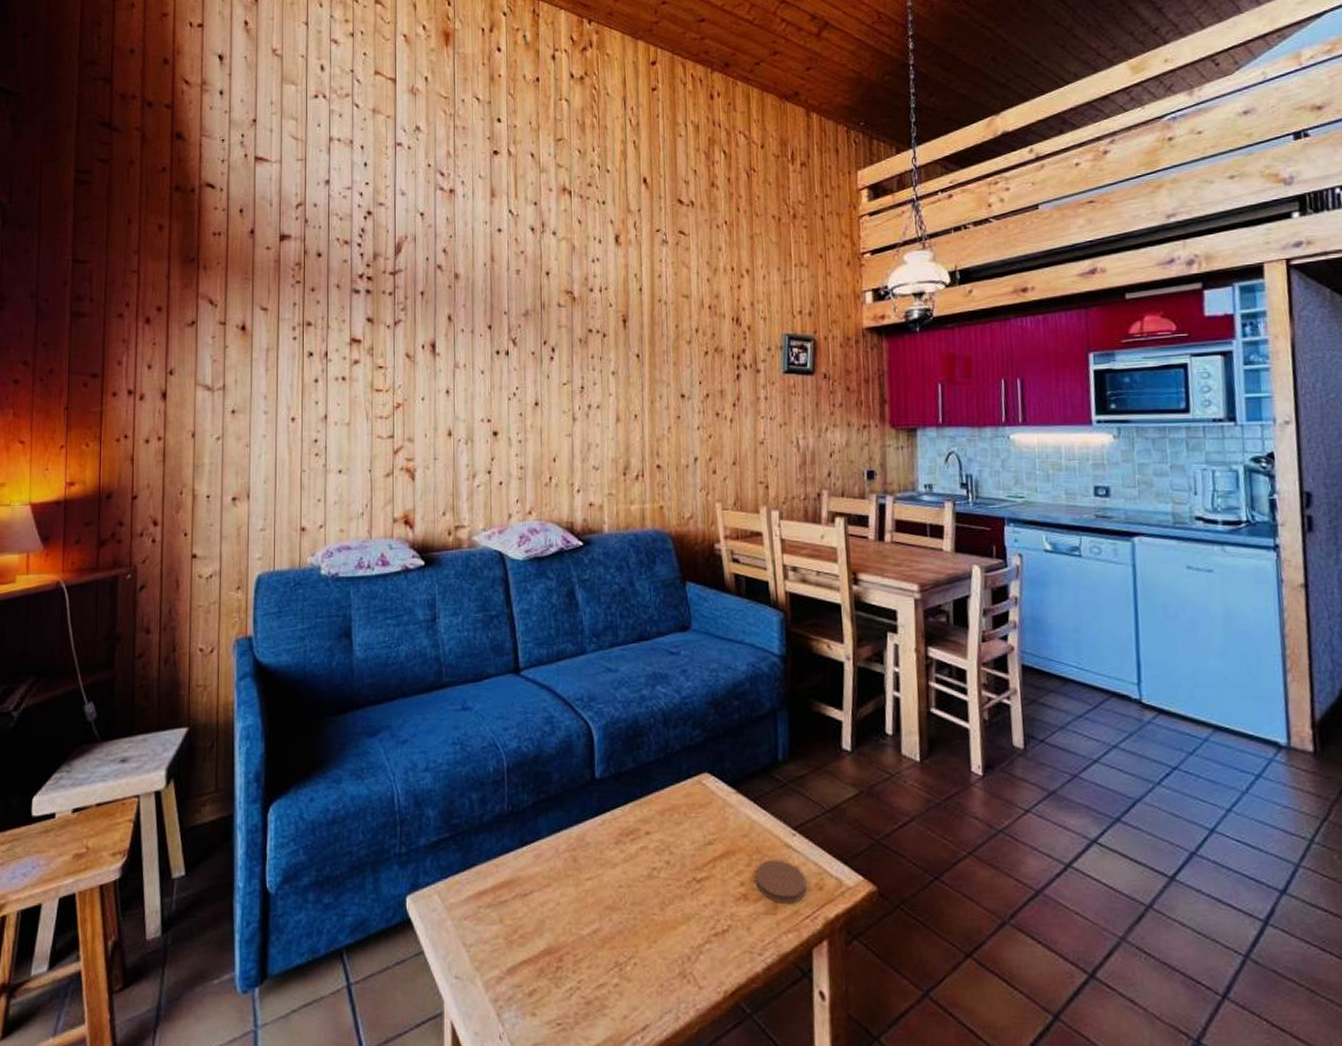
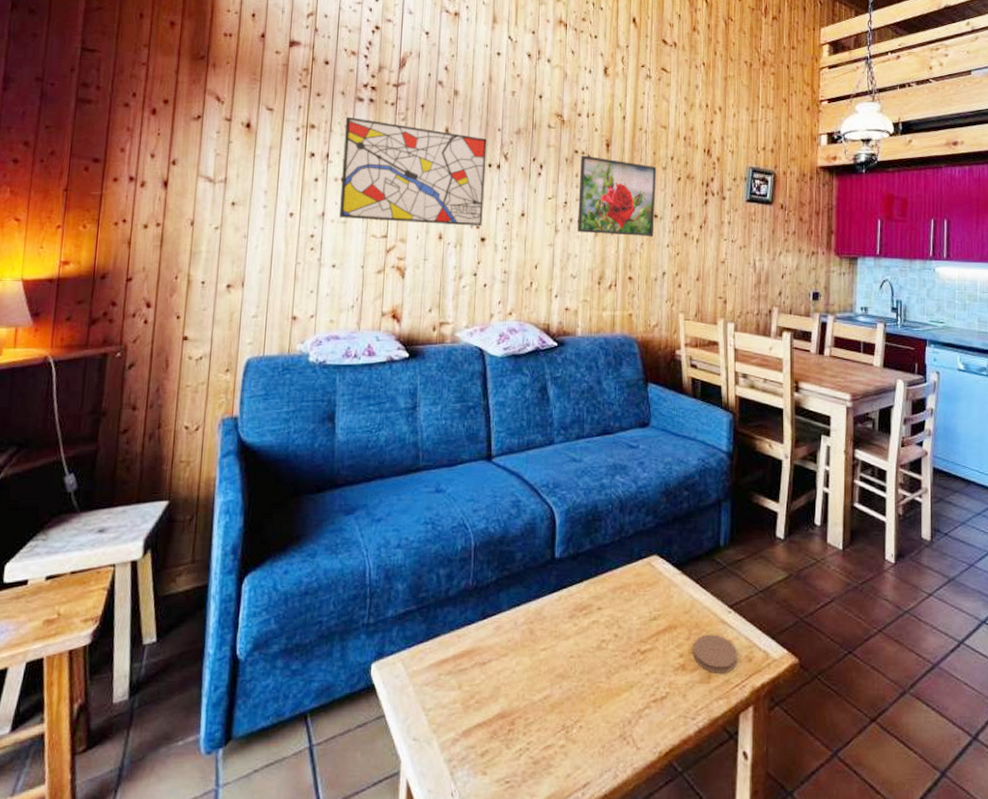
wall art: none [342,310,494,420] -> present [339,116,487,226]
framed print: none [595,334,682,420] -> present [577,155,657,236]

